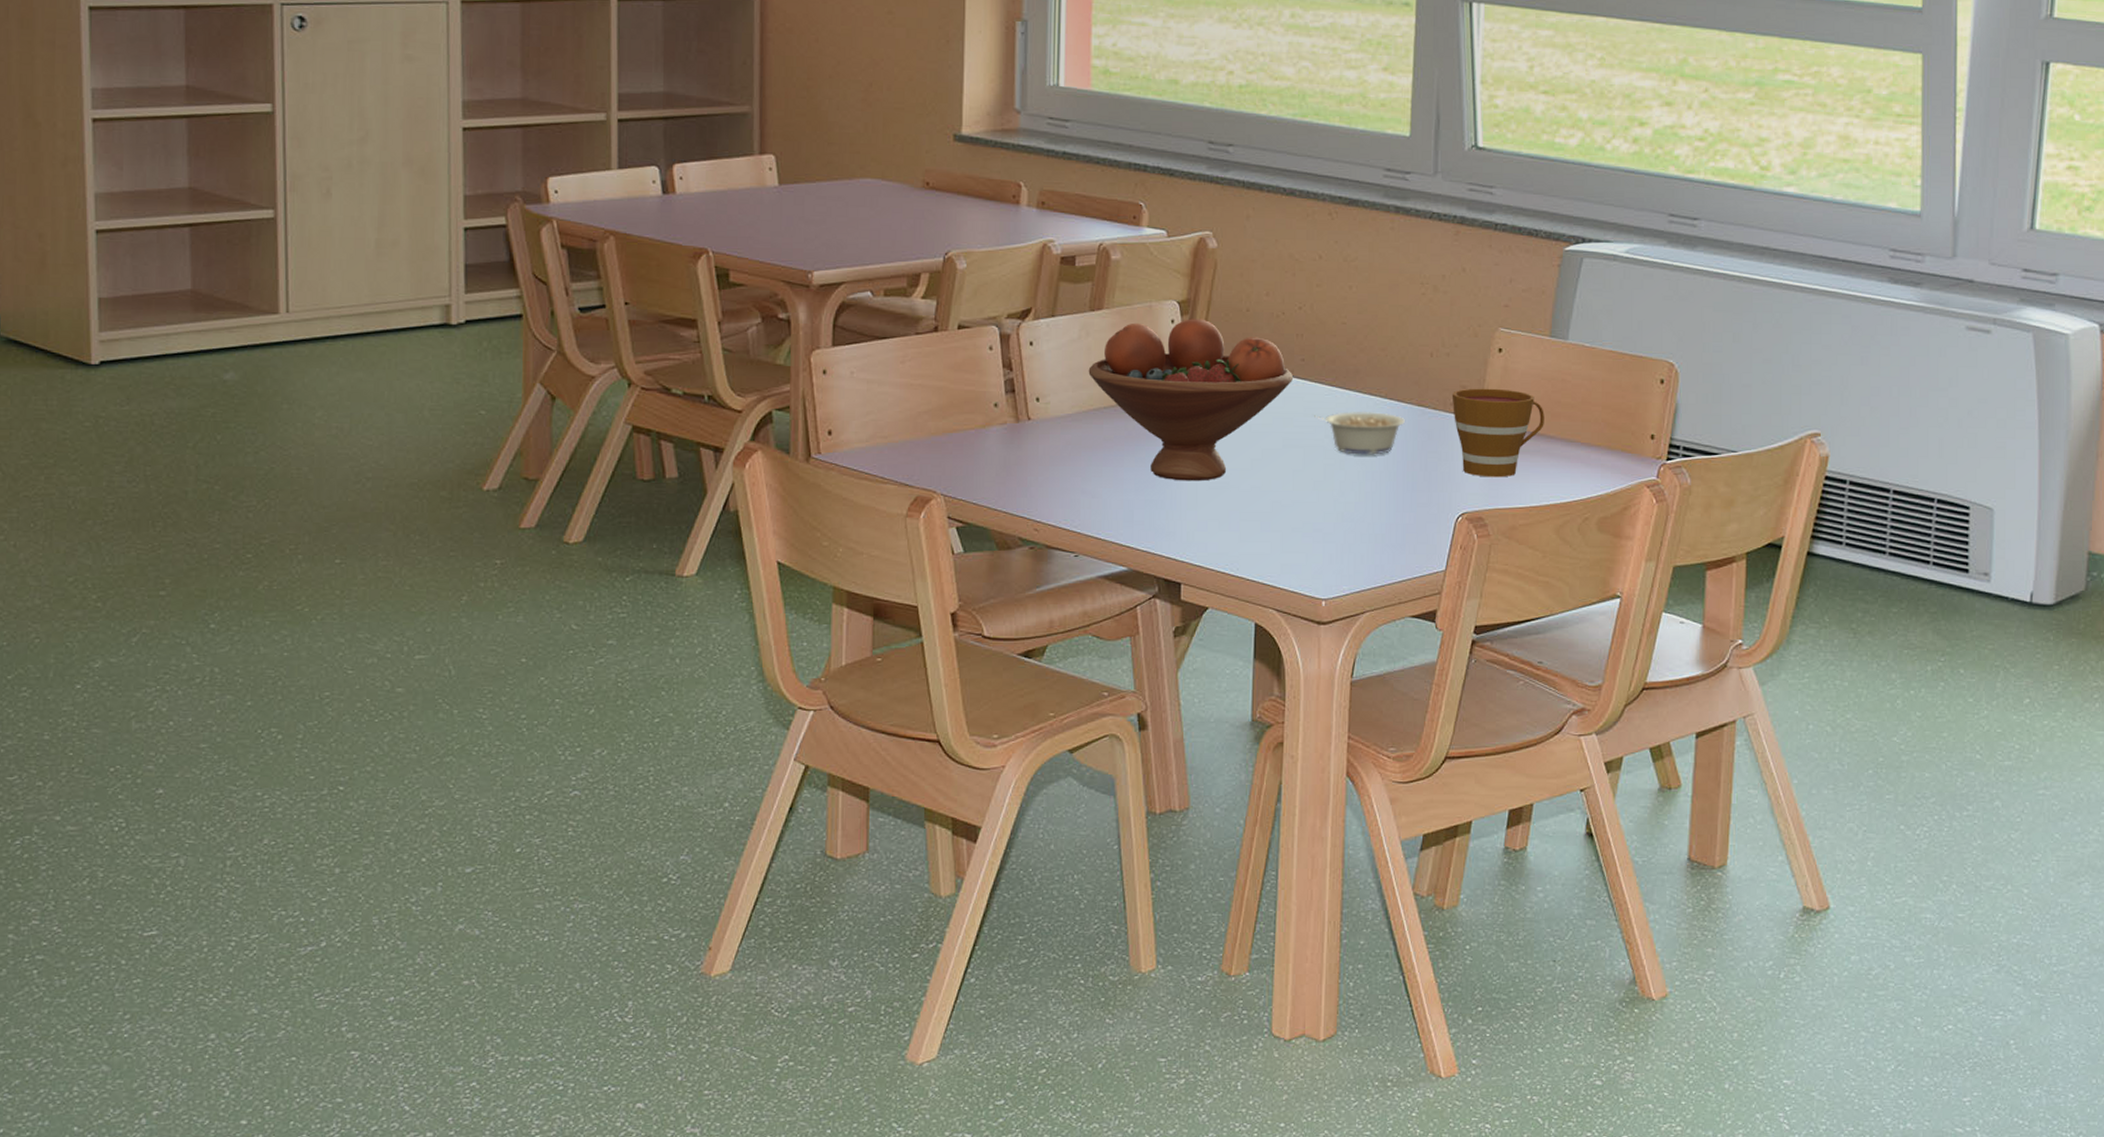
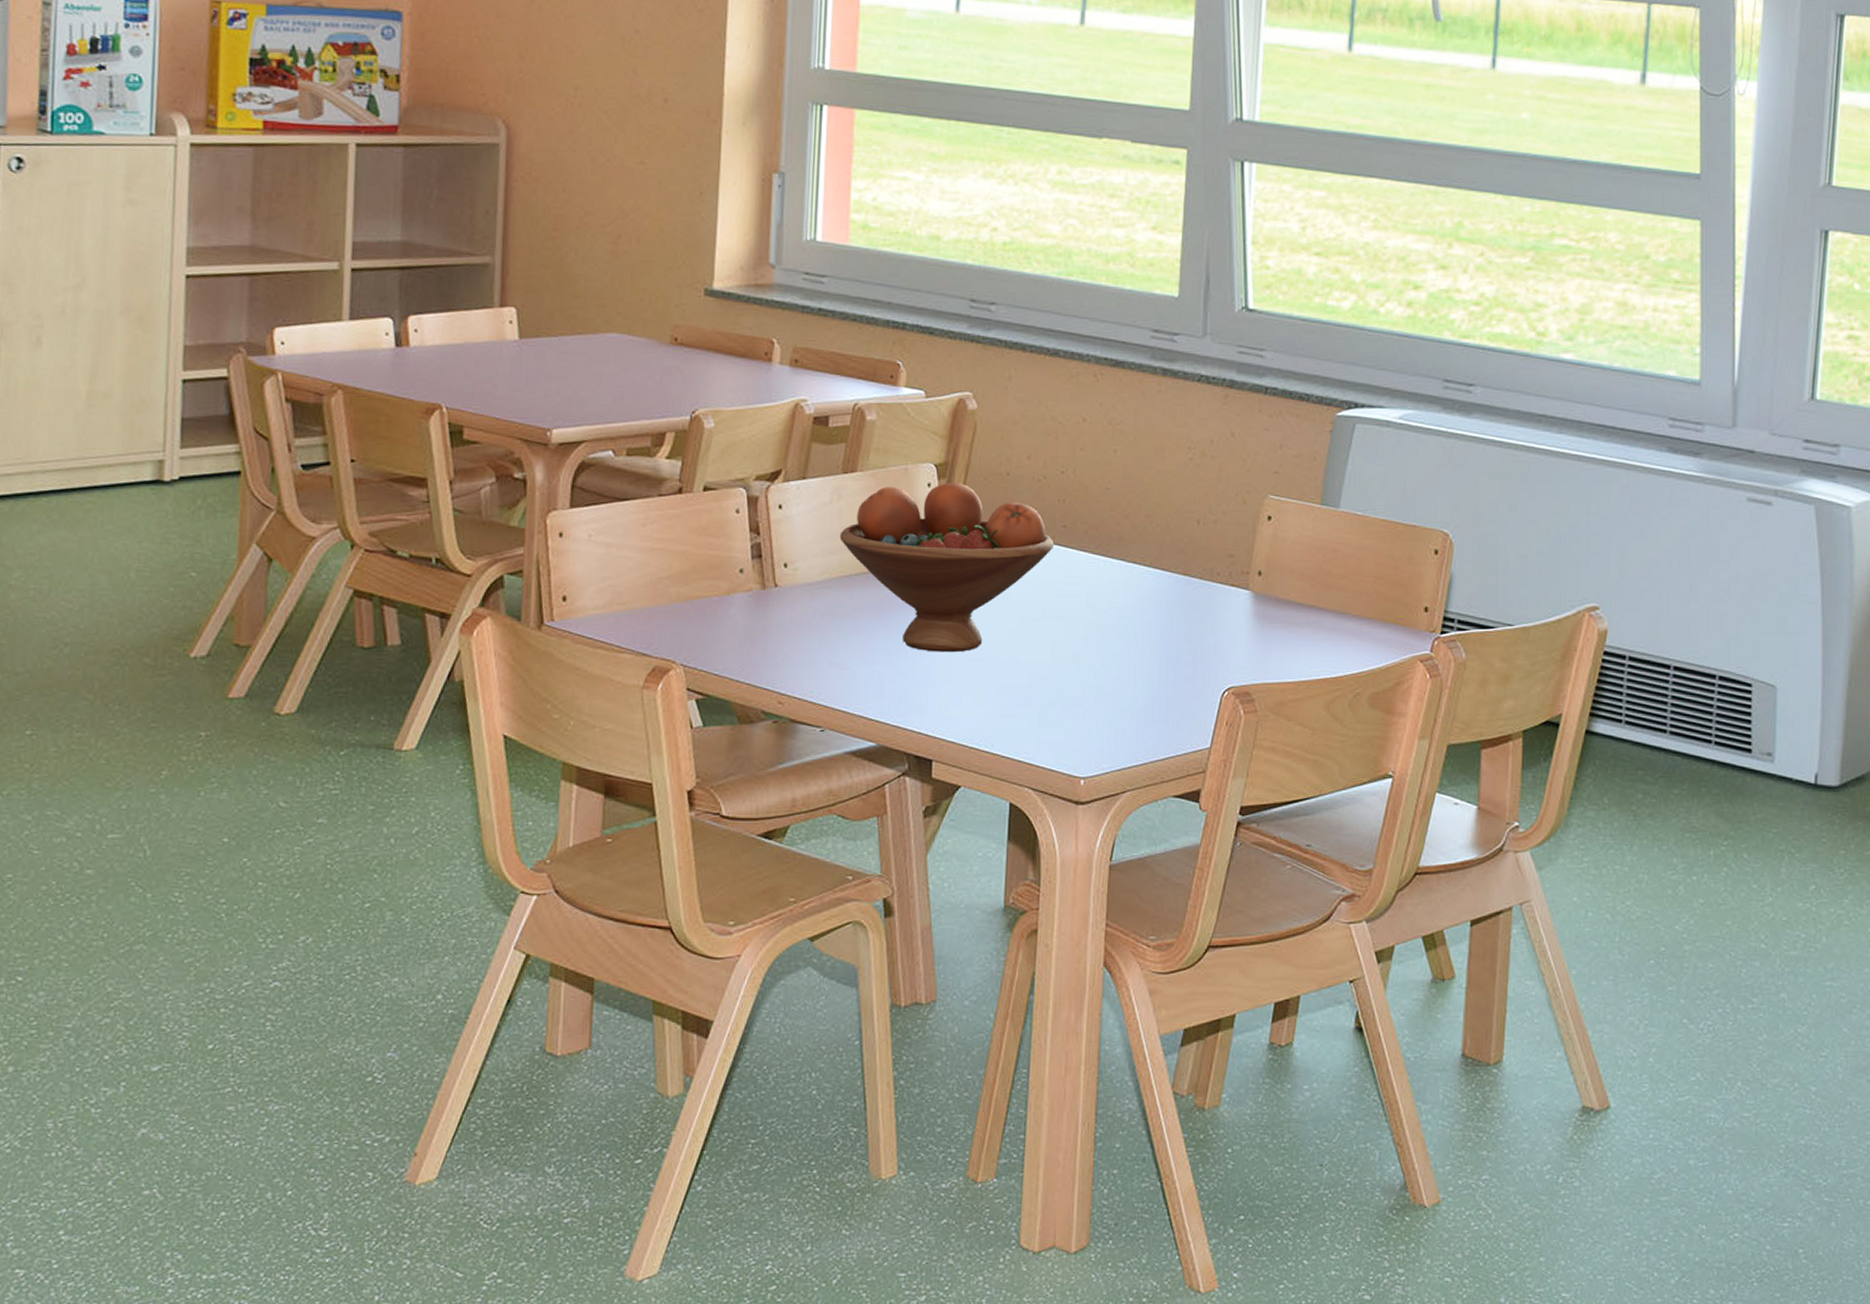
legume: present [1314,412,1405,455] -> none [1075,581,1170,626]
cup: present [1451,388,1544,478] -> none [1218,557,1315,651]

